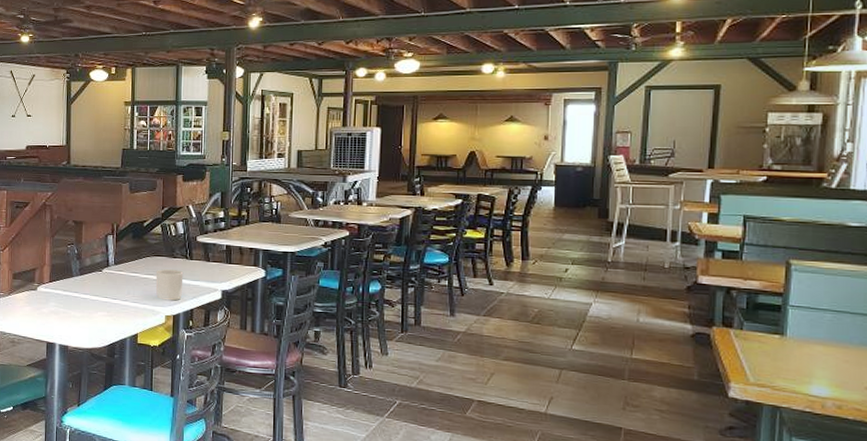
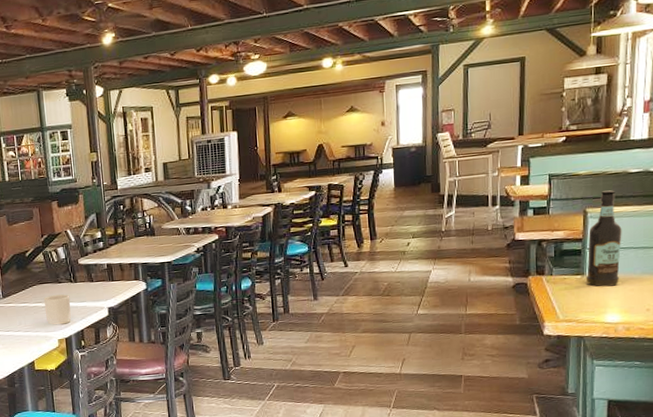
root beer: none [785,242,836,354] -> present [585,190,622,287]

